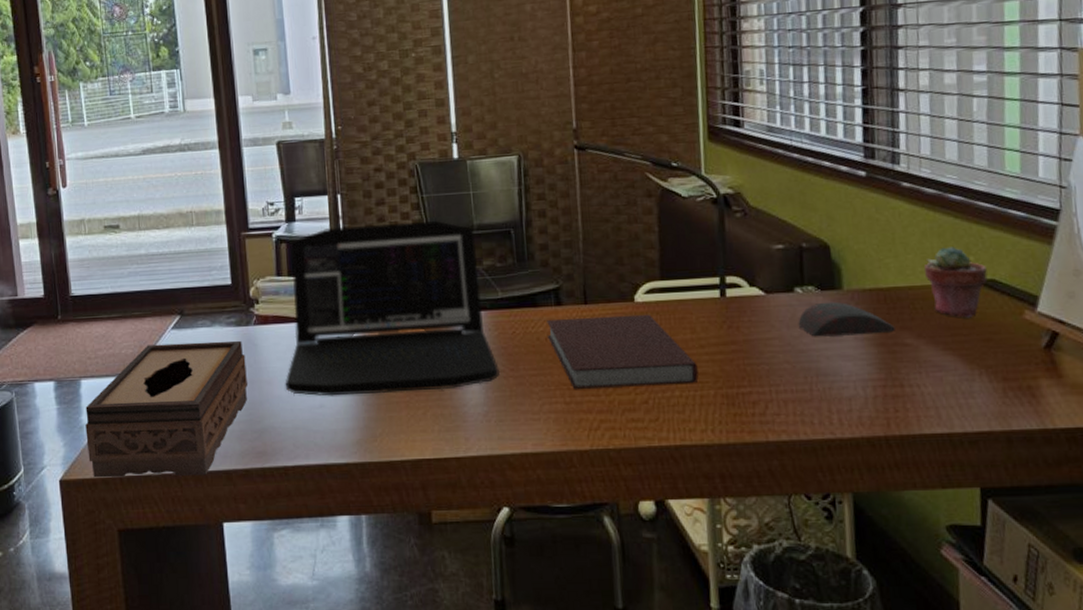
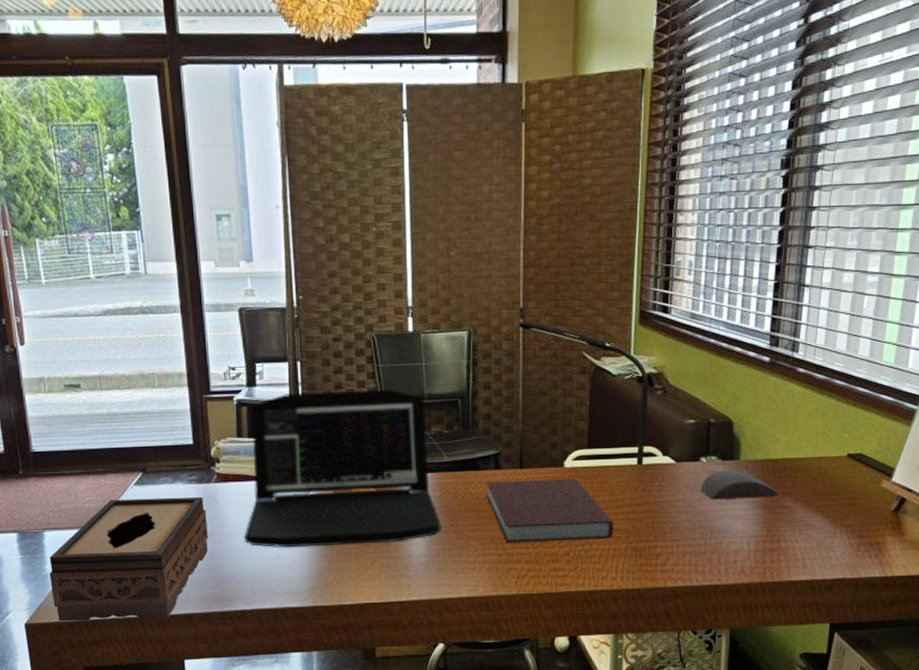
potted succulent: present [923,247,988,318] -> none [807,425,857,486]

